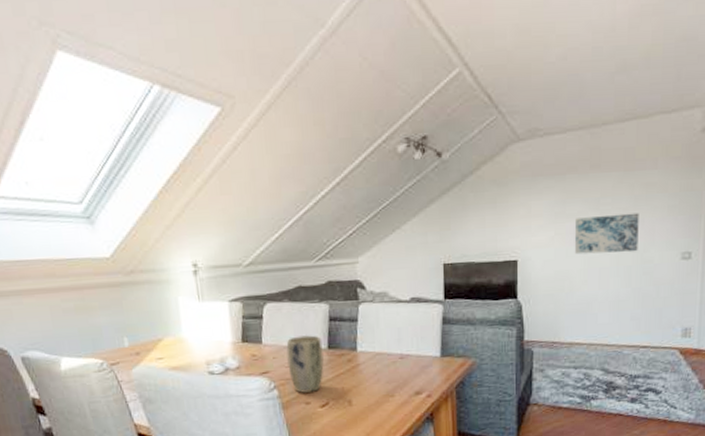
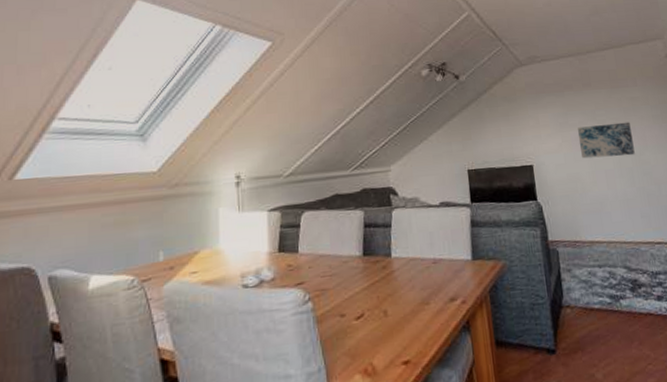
plant pot: present [286,334,324,393] -> none [322,241,359,305]

